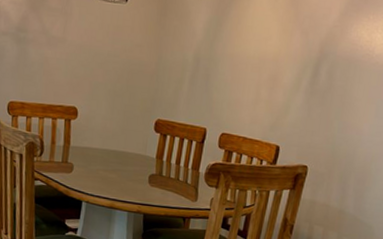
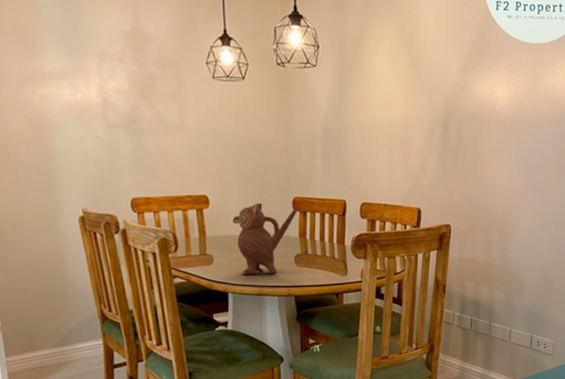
teapot: none [96,120,158,189] -> present [232,202,297,275]

